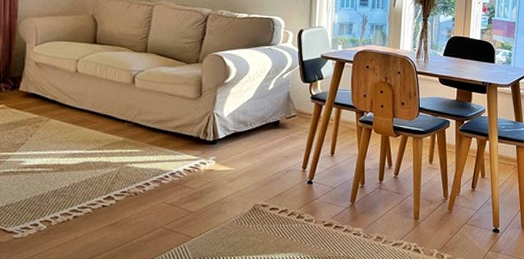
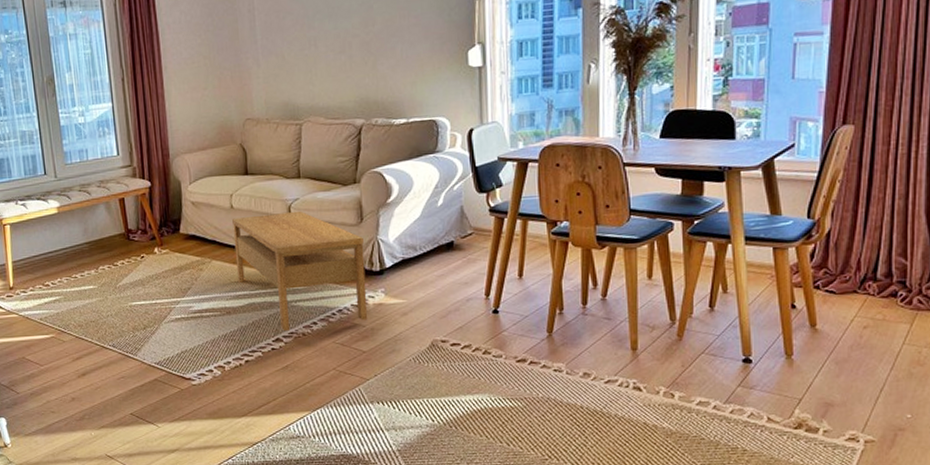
coffee table: none [74,81,201,190] -> present [232,210,368,332]

